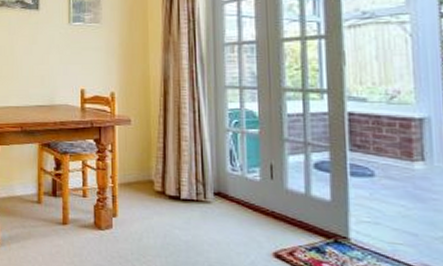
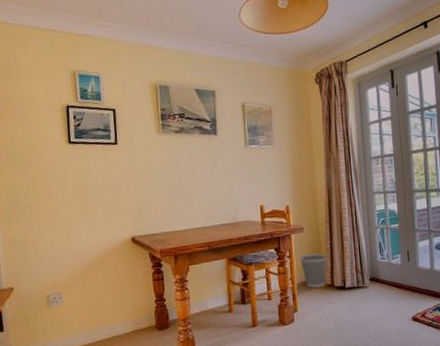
wastebasket: none [124,151,160,193] -> present [300,253,328,288]

